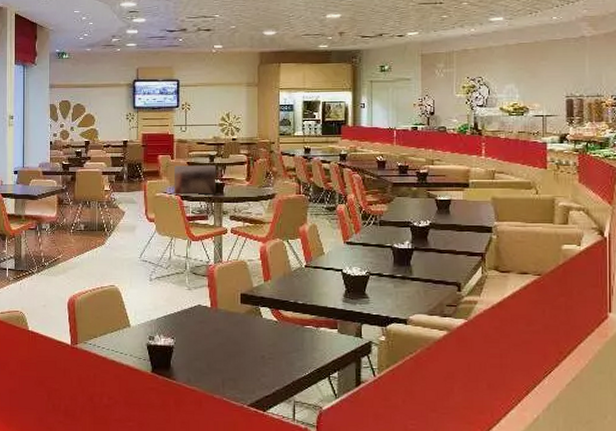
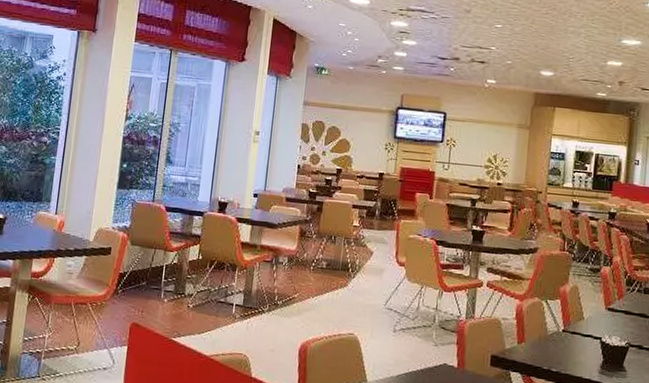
laptop: present [173,165,216,195] -> none [428,206,478,243]

